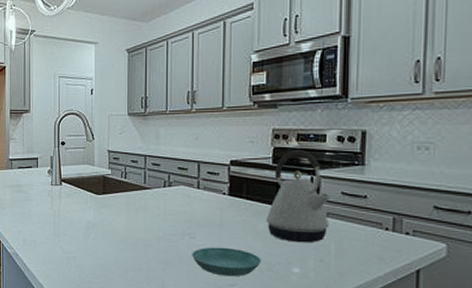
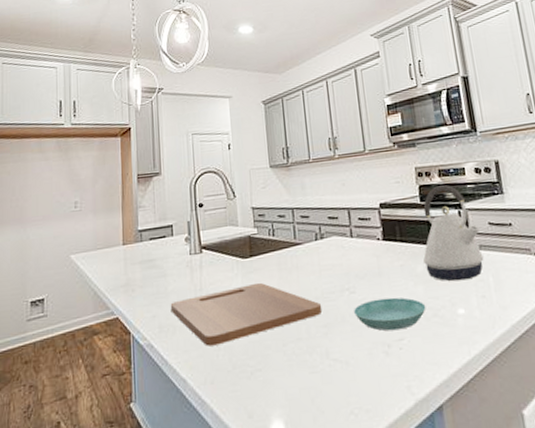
cutting board: none [33,217,163,263] -> present [170,282,323,346]

